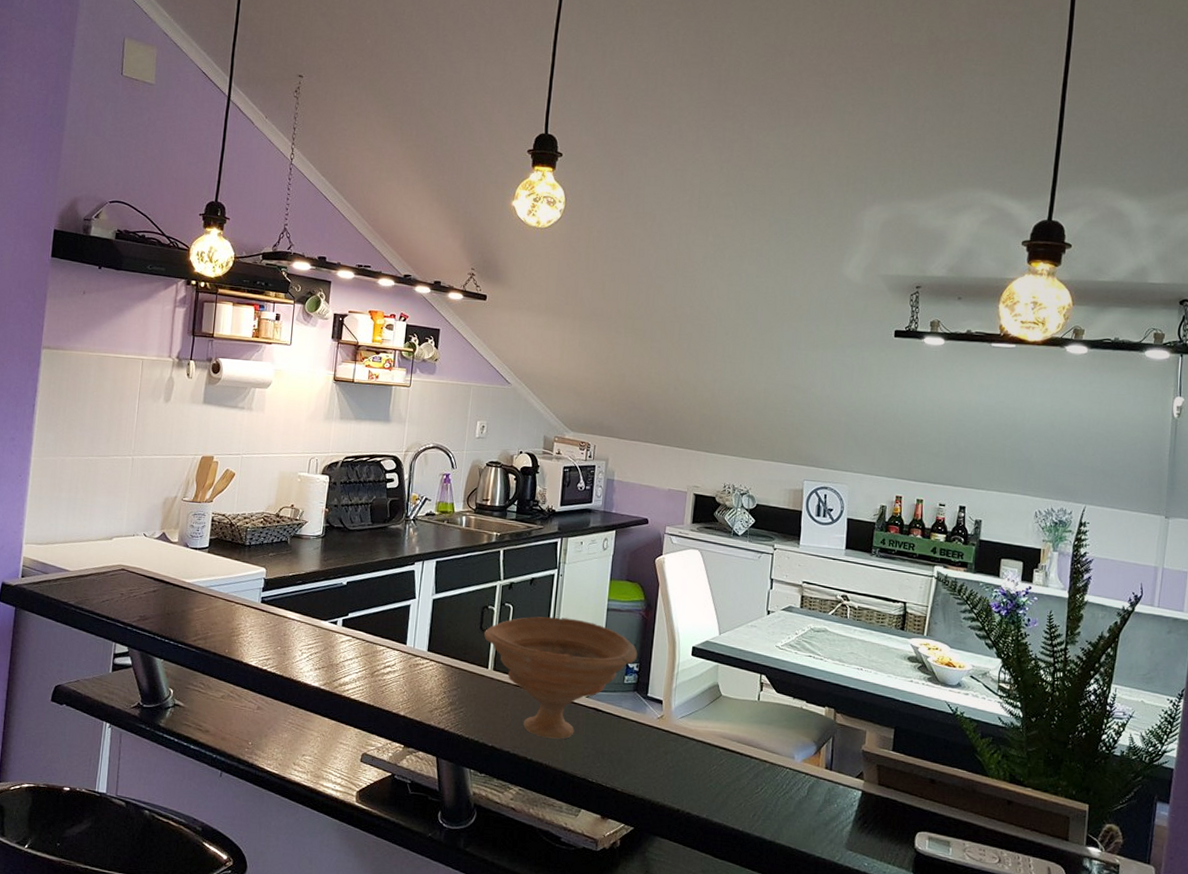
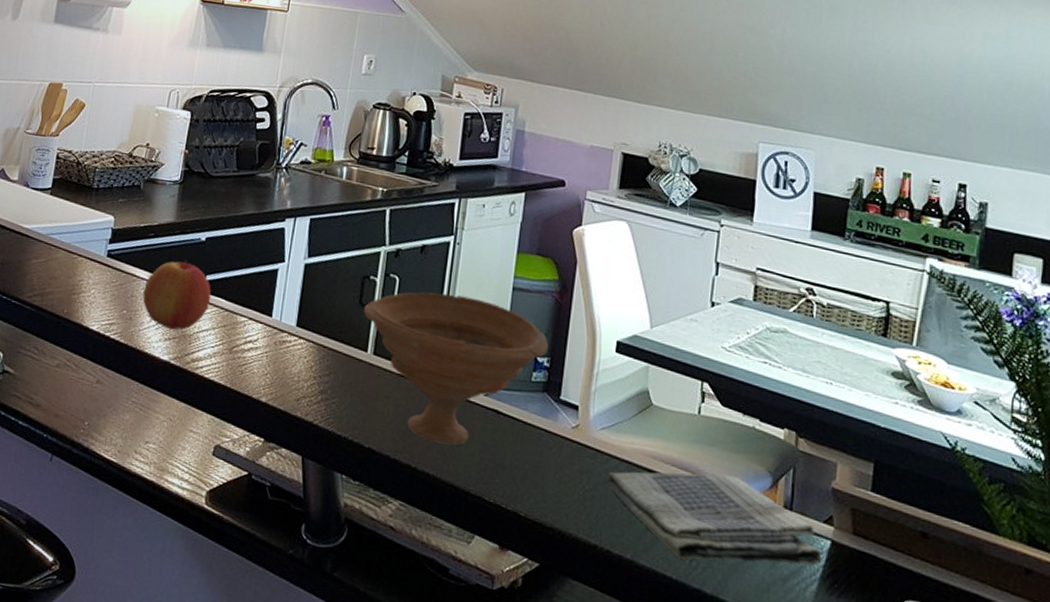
apple: none [294,602,353,661] -> present [142,260,211,330]
dish towel: none [686,746,855,815] -> present [606,471,822,566]

